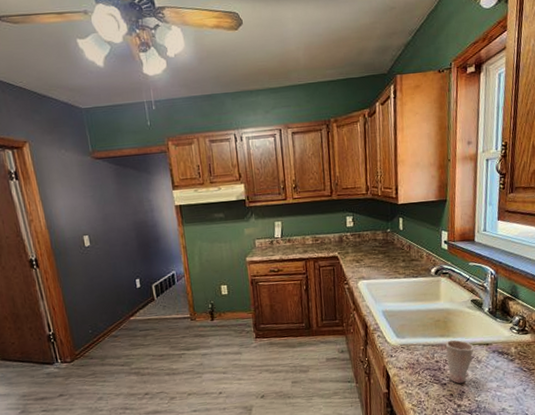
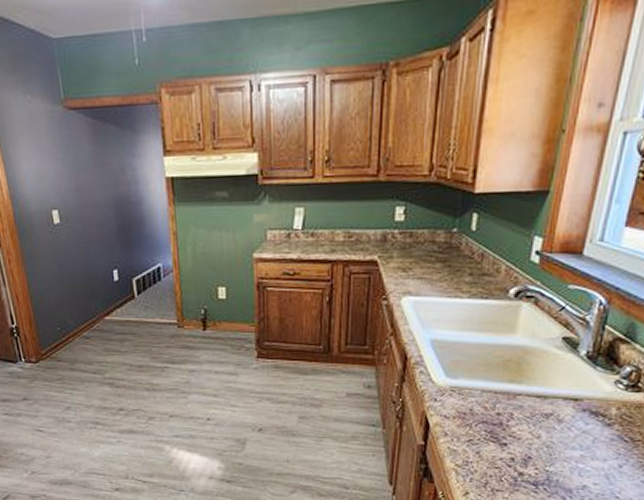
cup: present [445,339,475,384] -> none [512,388,557,447]

